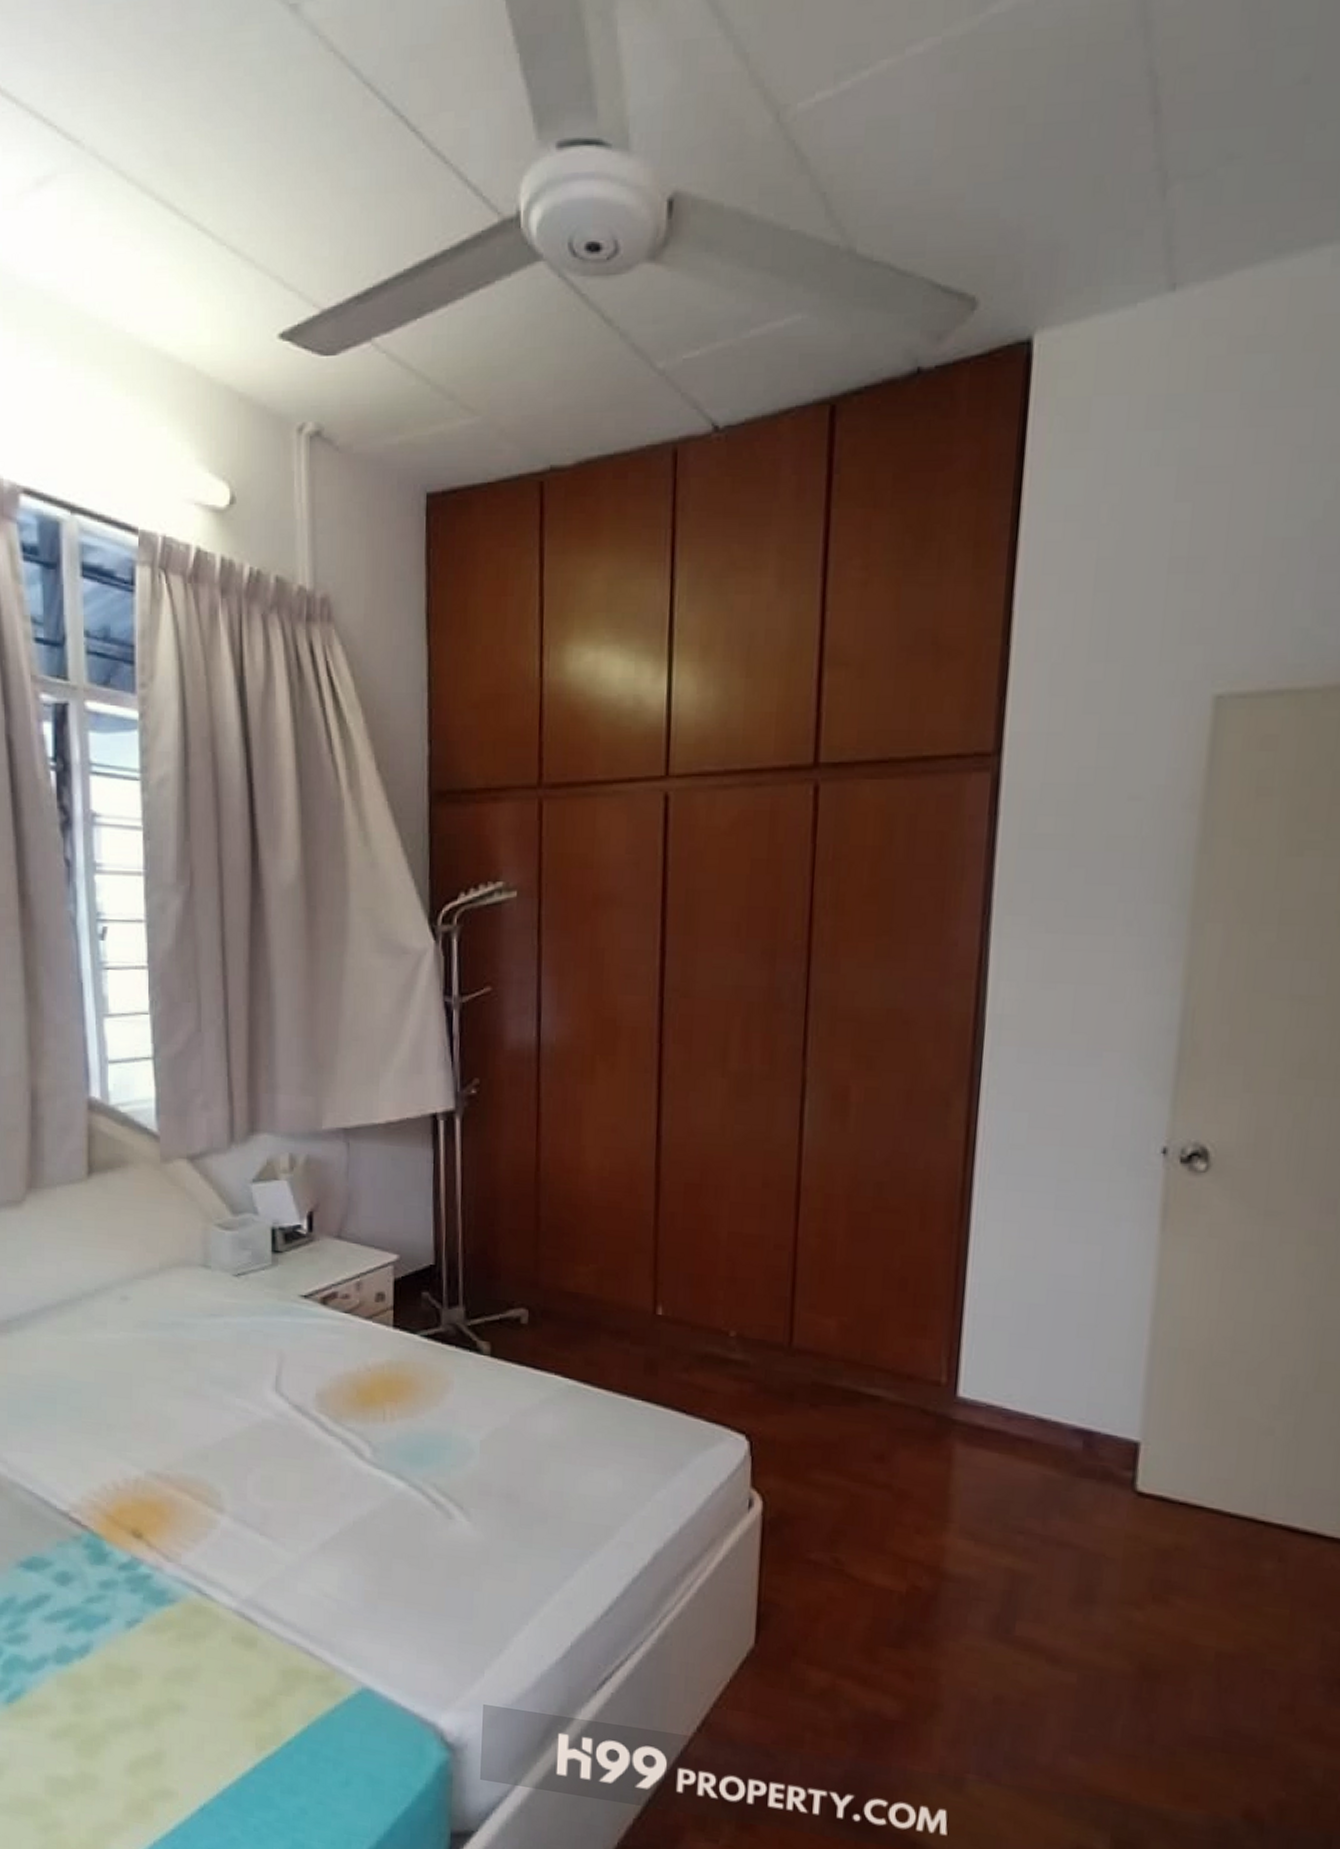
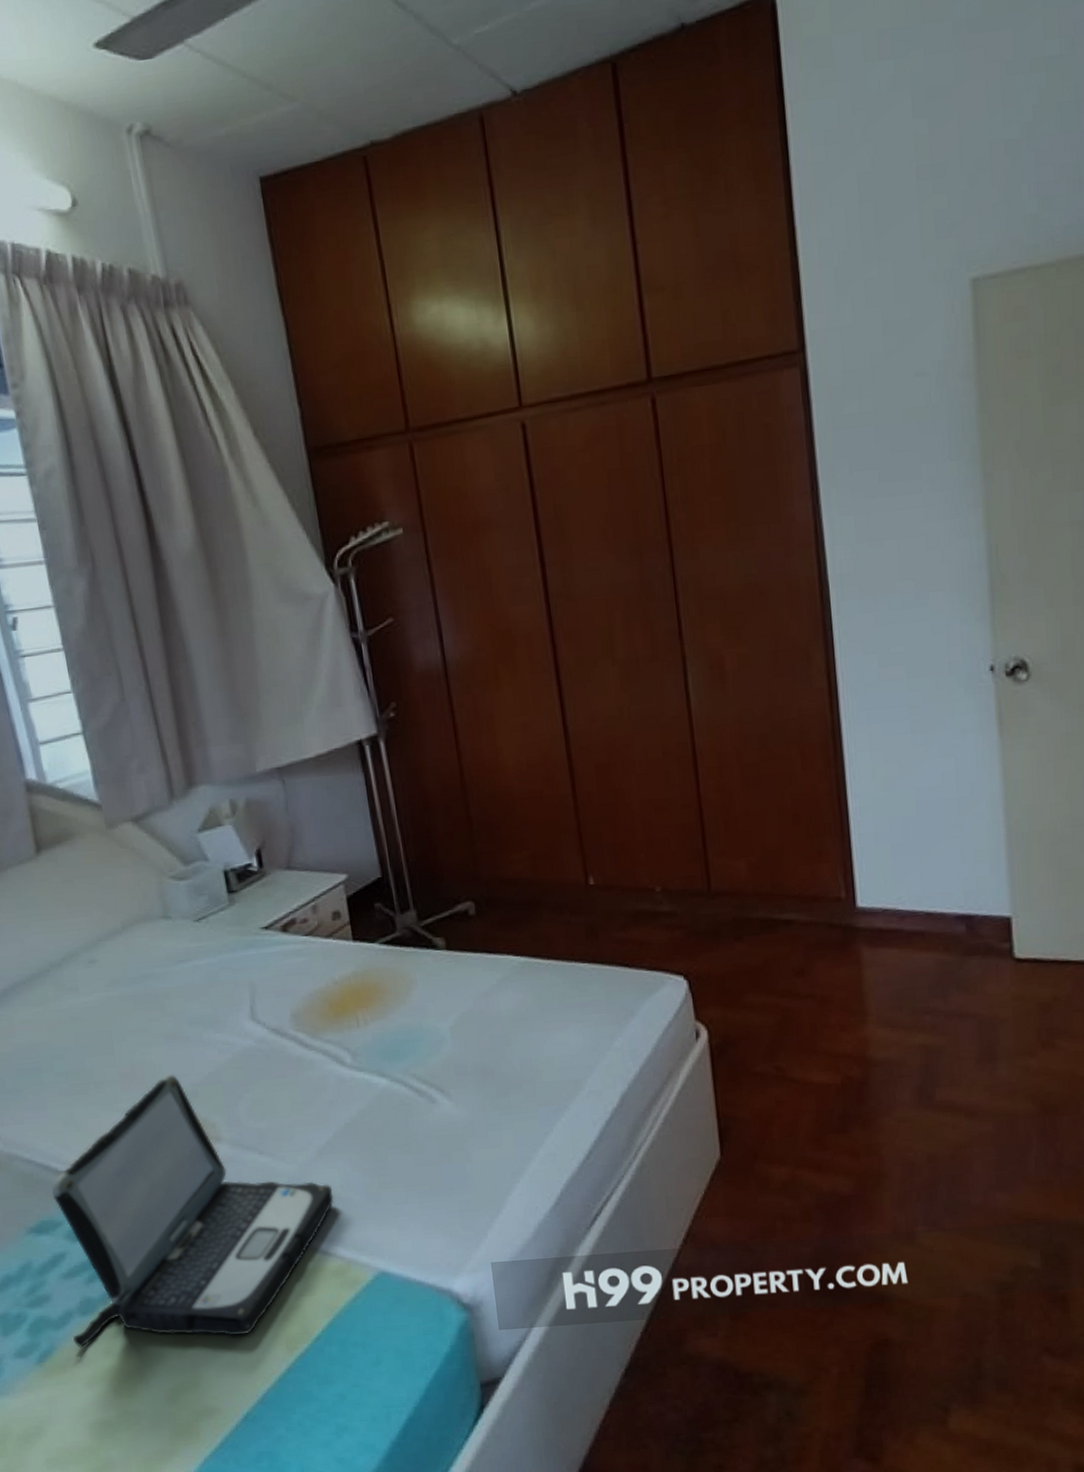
laptop: none [43,1431,330,1723] -> present [50,1074,334,1348]

